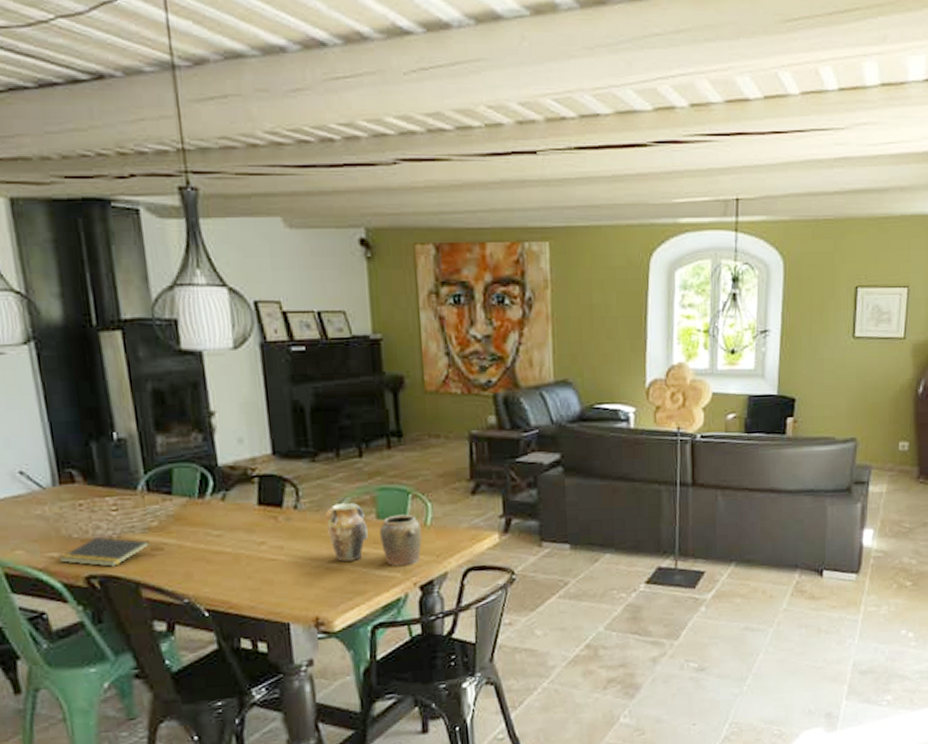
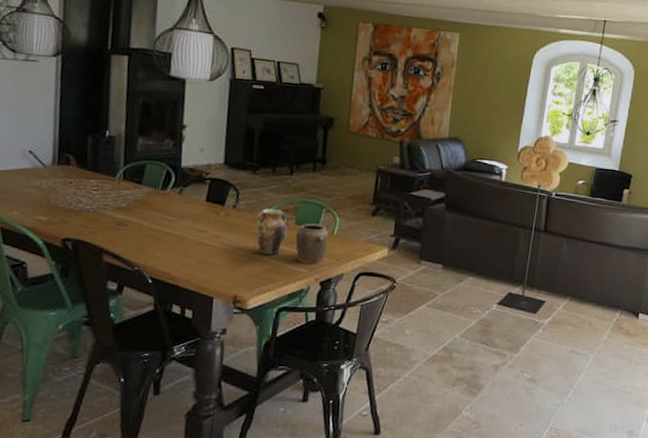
notepad: present [58,536,150,567] -> none [44,208,117,234]

